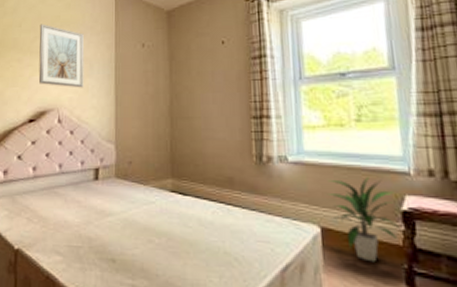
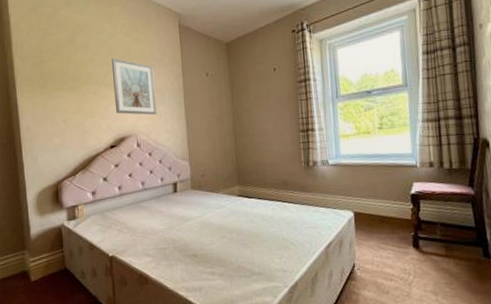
indoor plant: present [328,176,403,262] -> none [359,170,411,234]

